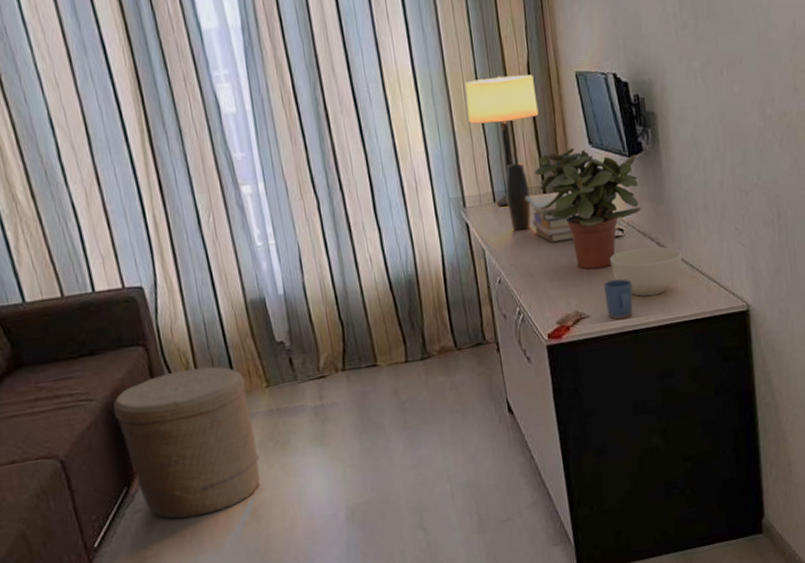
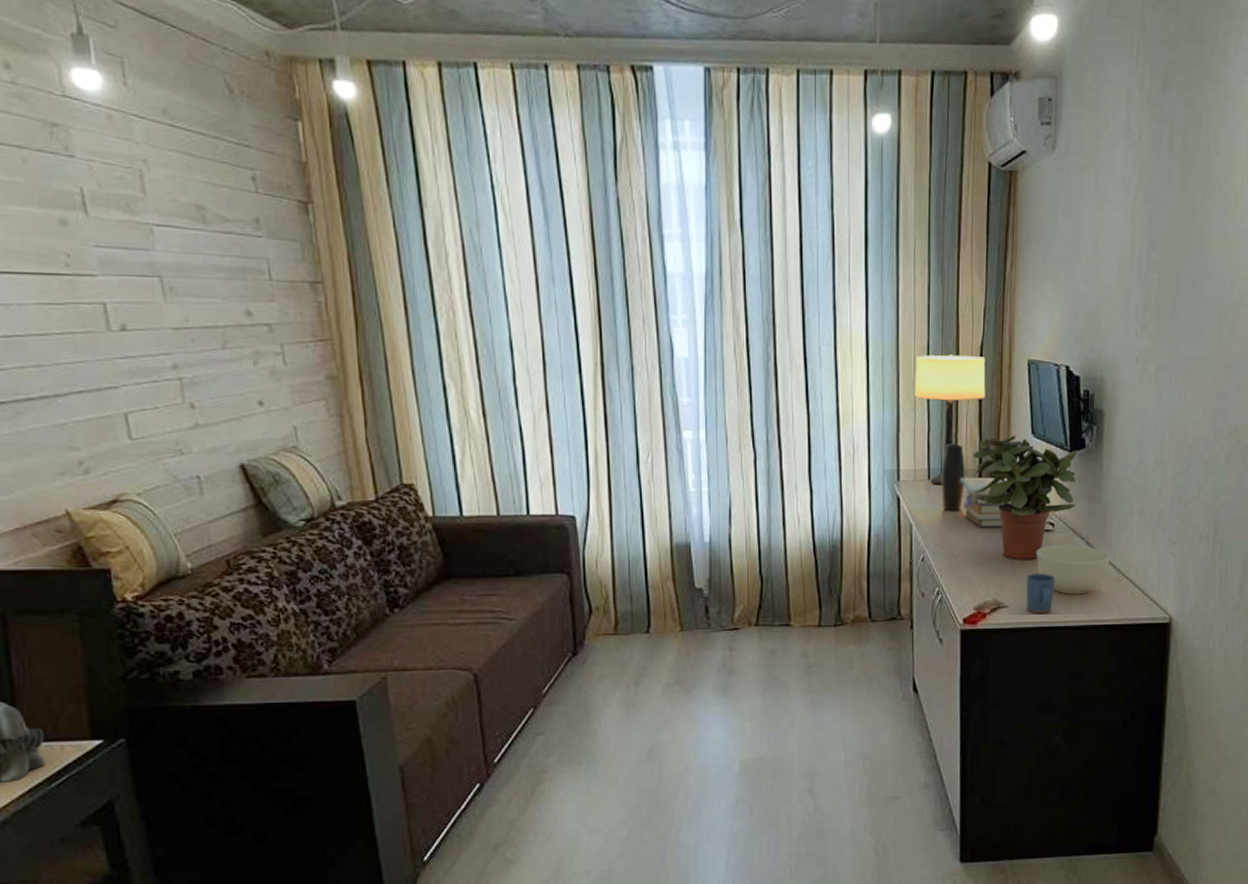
woven basket: present [113,366,260,520] -> none [530,602,663,748]

